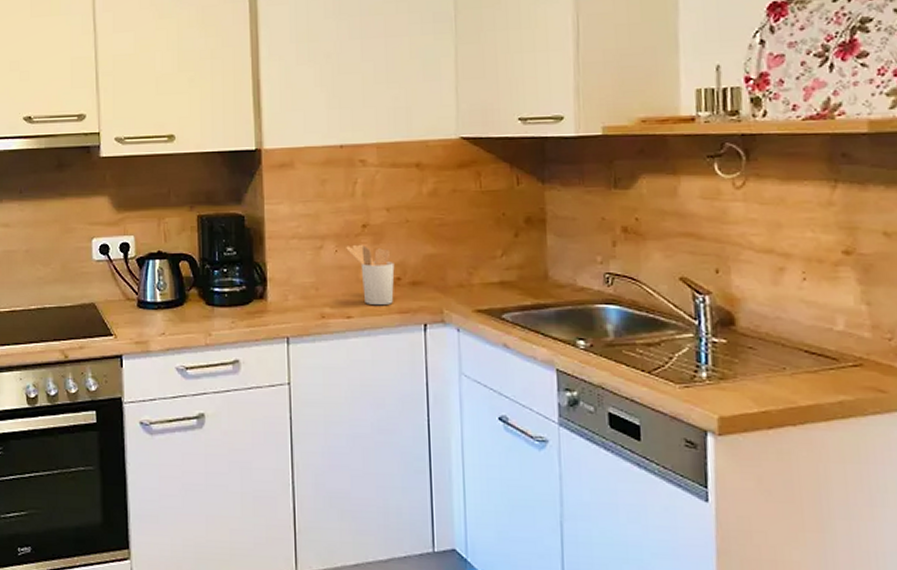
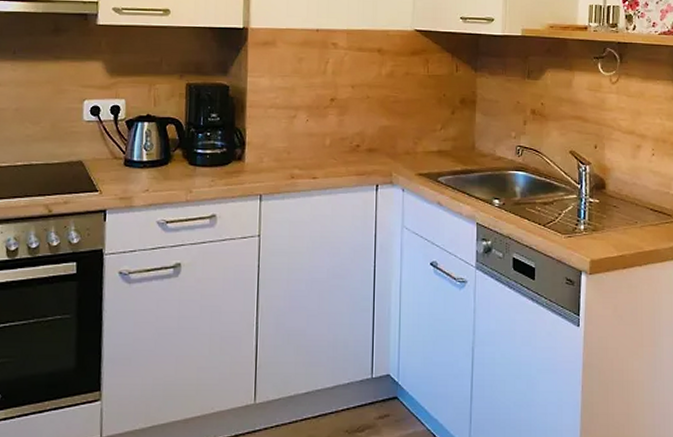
utensil holder: present [346,244,395,306] -> none [316,115,355,169]

